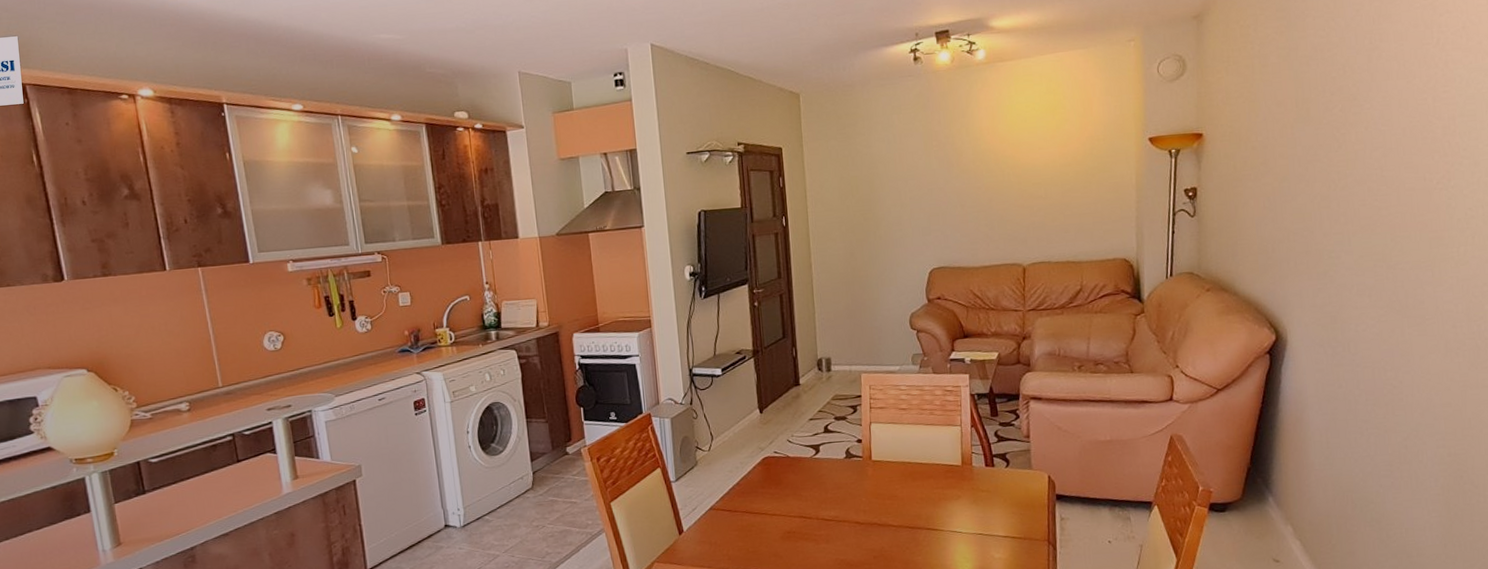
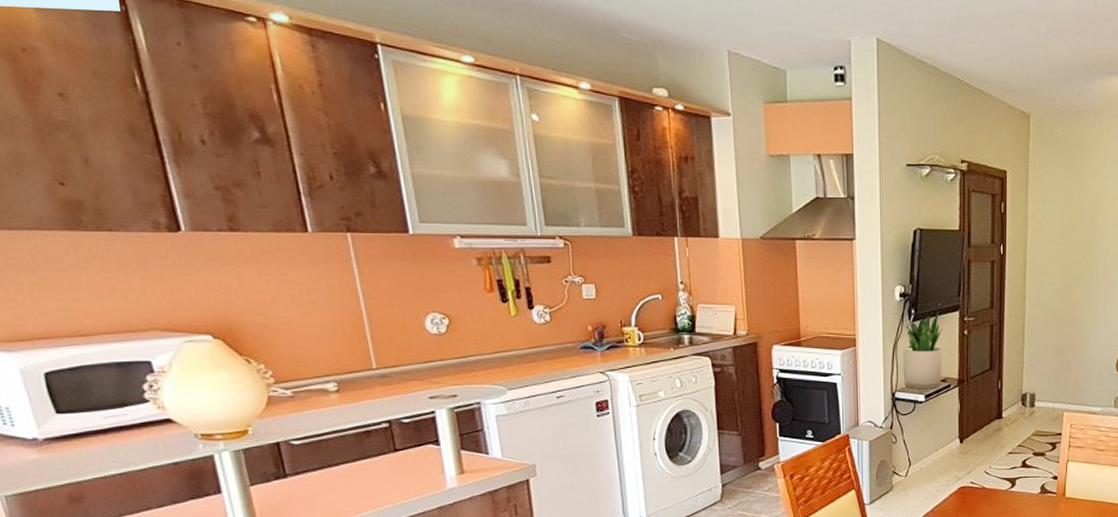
planter: none [696,286,736,364] -> present [903,311,943,389]

